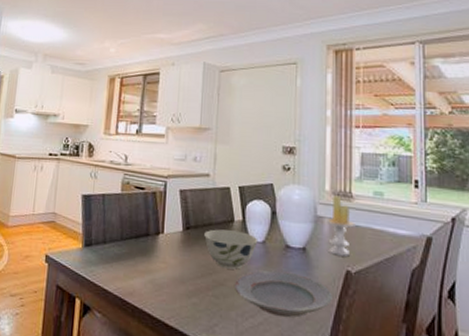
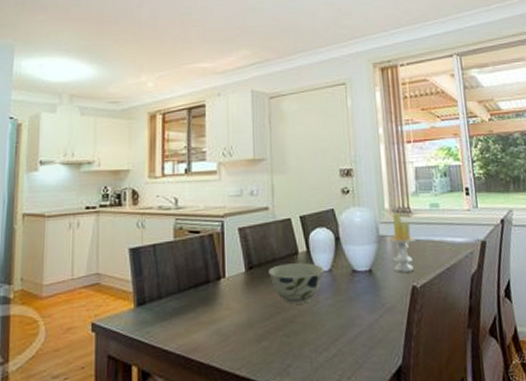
plate: present [235,270,332,318] -> none [305,296,402,345]

